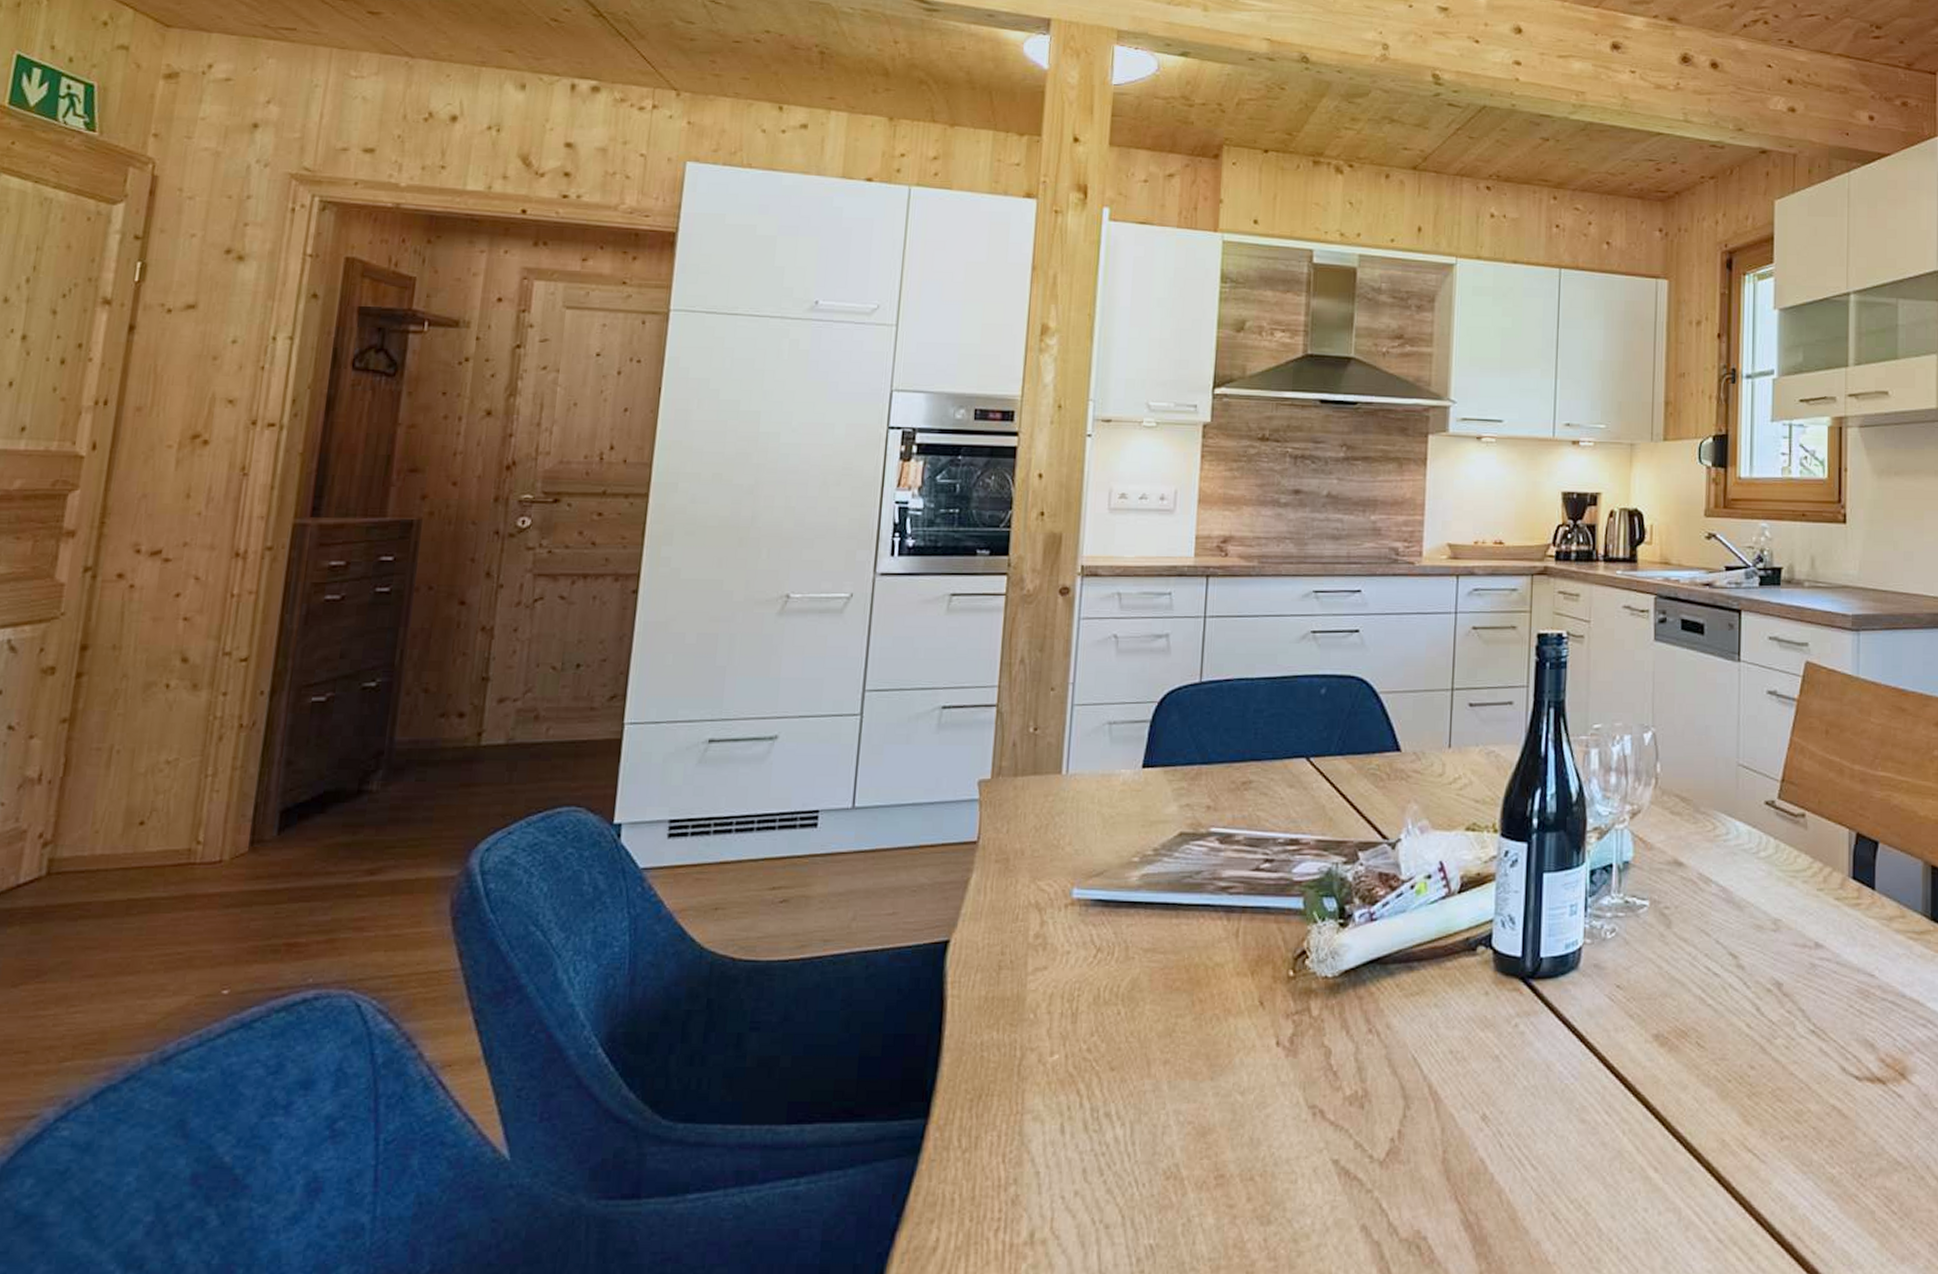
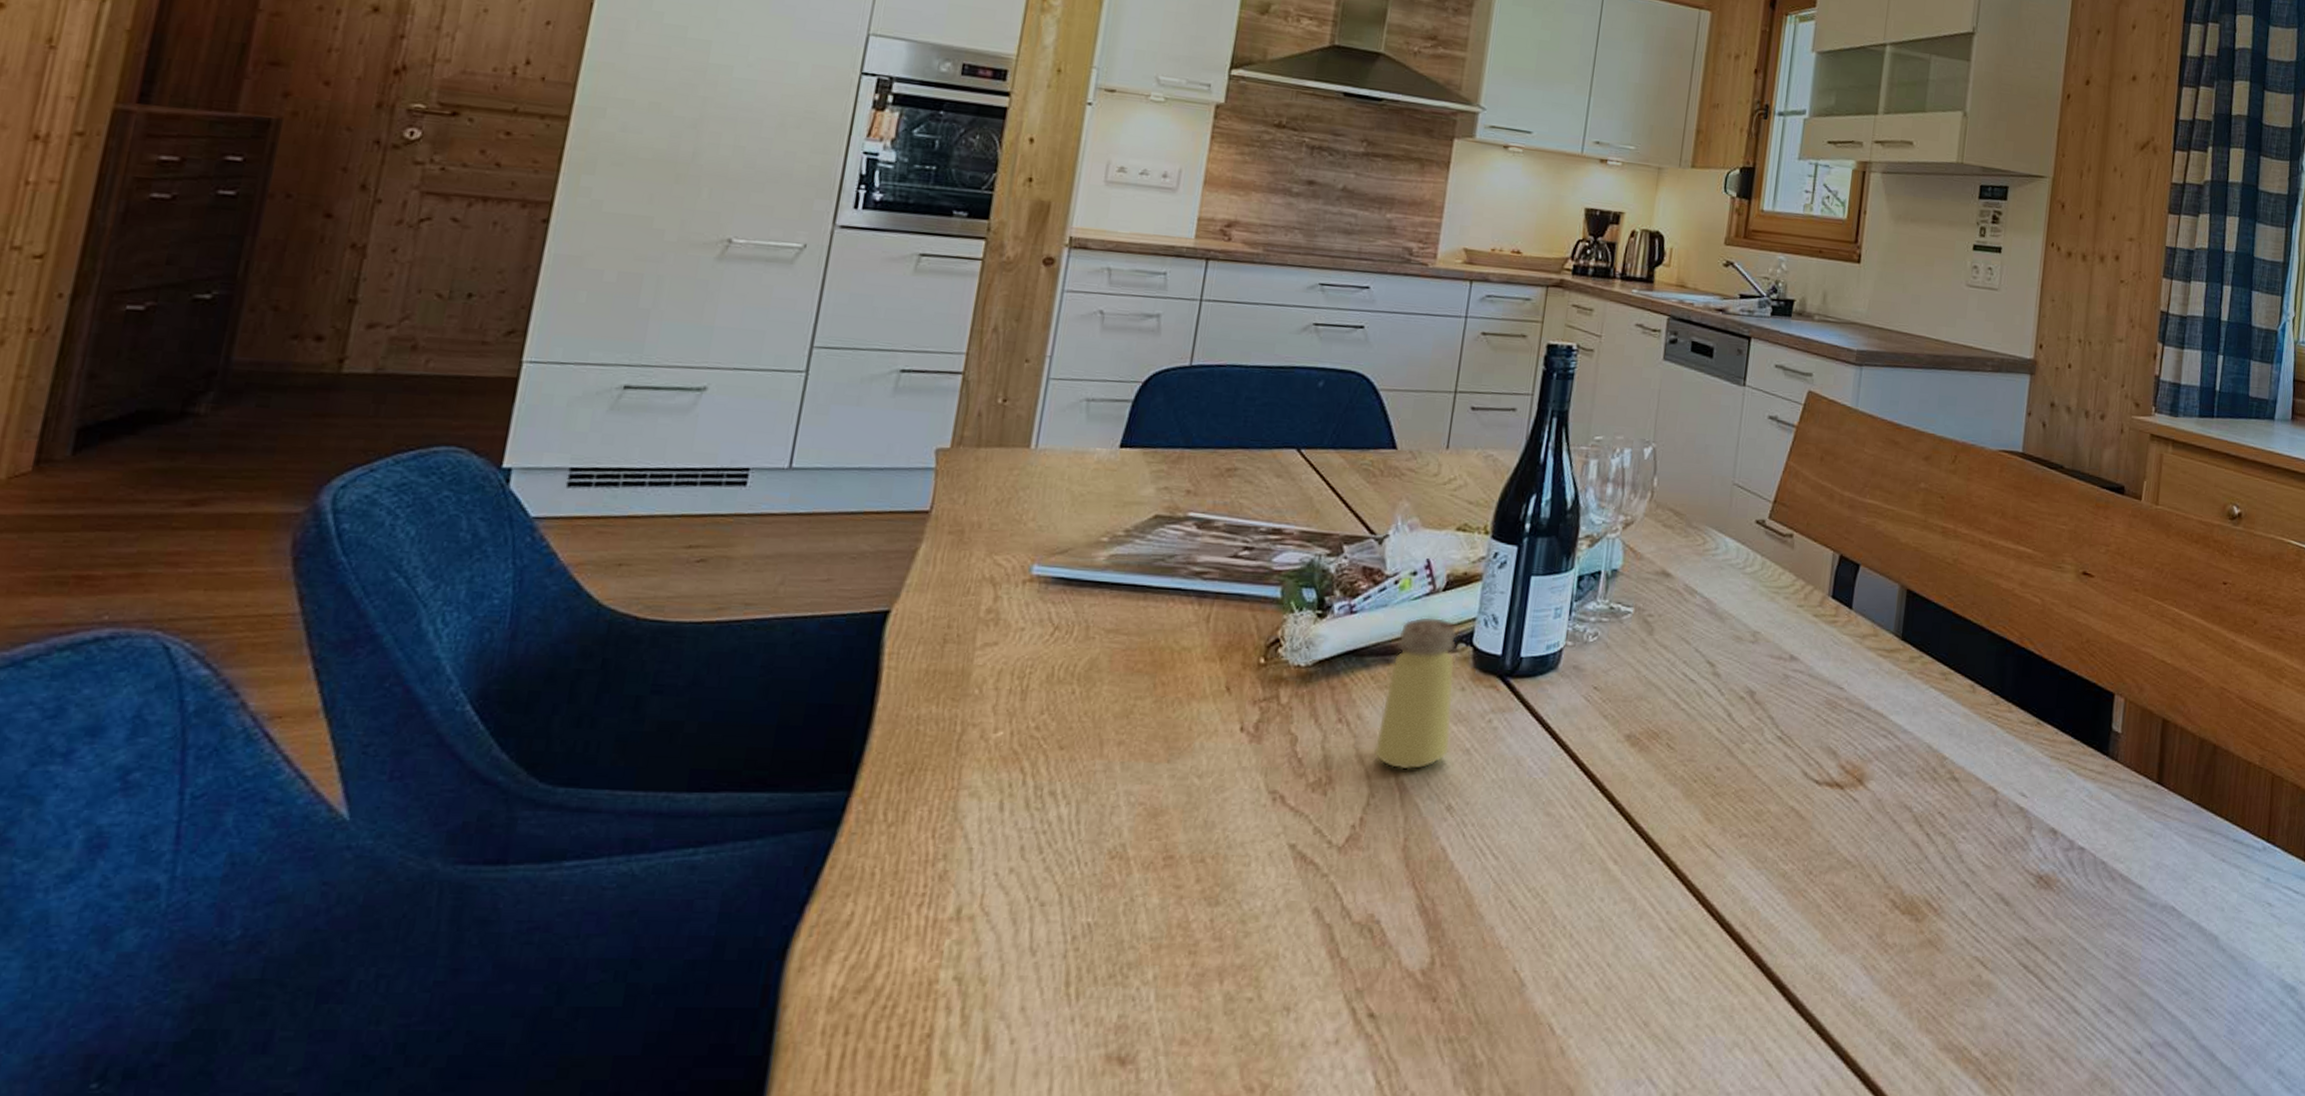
saltshaker: none [1405,920,1480,1079] -> present [1373,616,1457,770]

